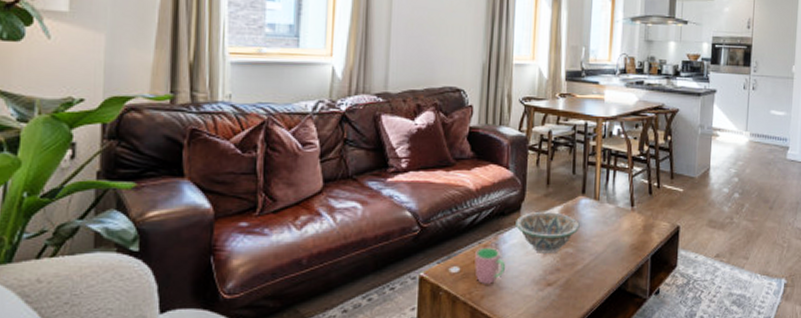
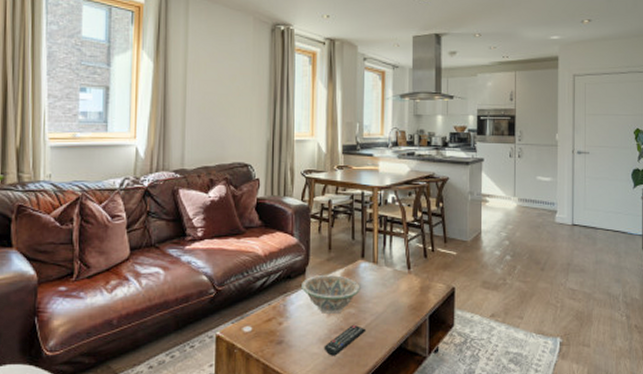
cup: present [474,247,506,284] -> none [265,308,294,342]
remote control: none [537,264,583,298] -> present [324,324,365,356]

